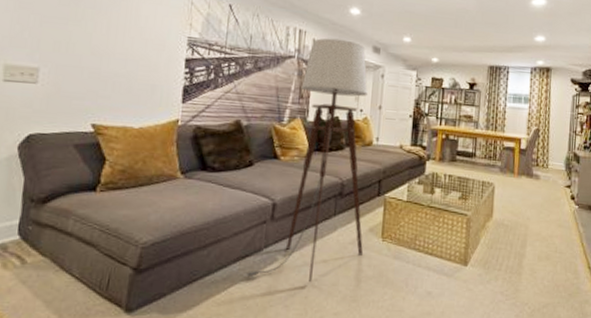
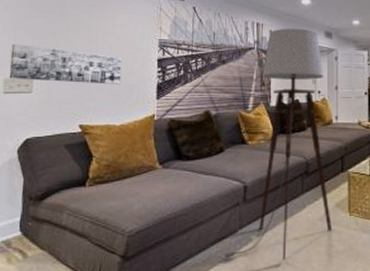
wall art: none [10,25,145,83] -> present [9,43,122,84]

